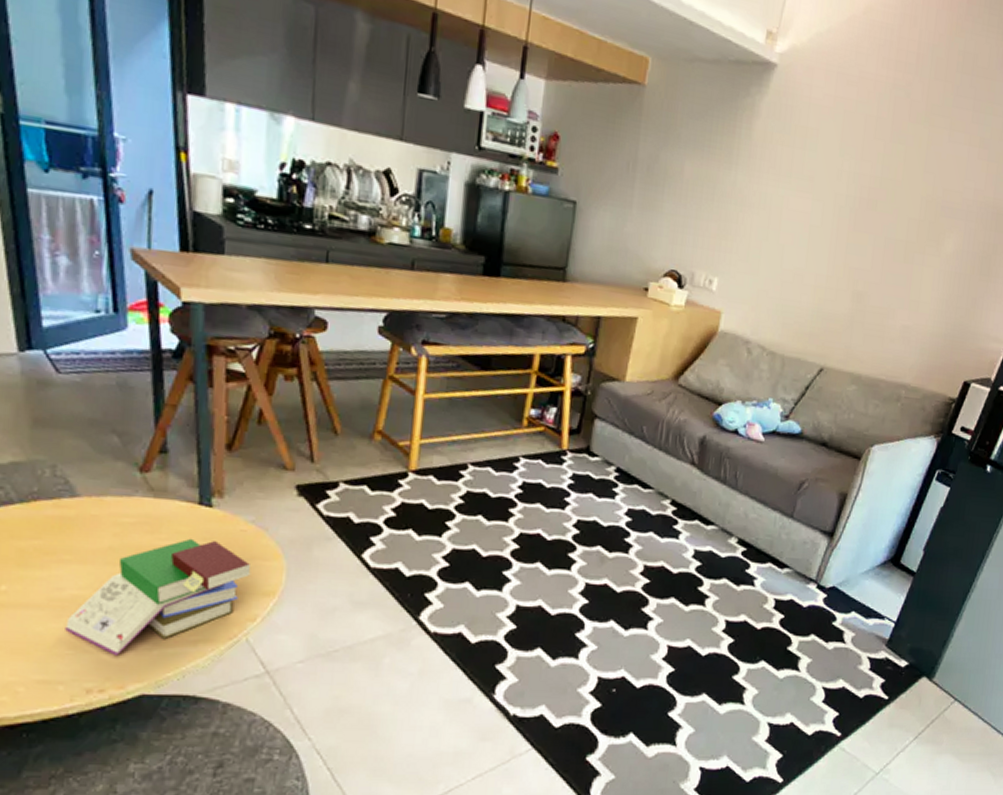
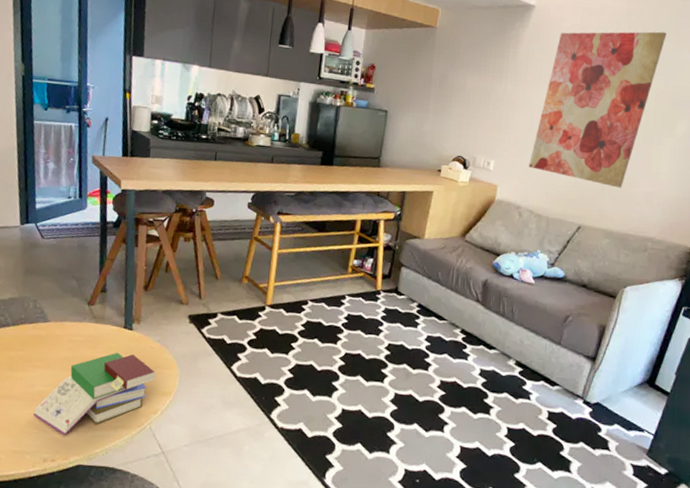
wall art: none [762,105,939,320] -> present [529,31,666,188]

